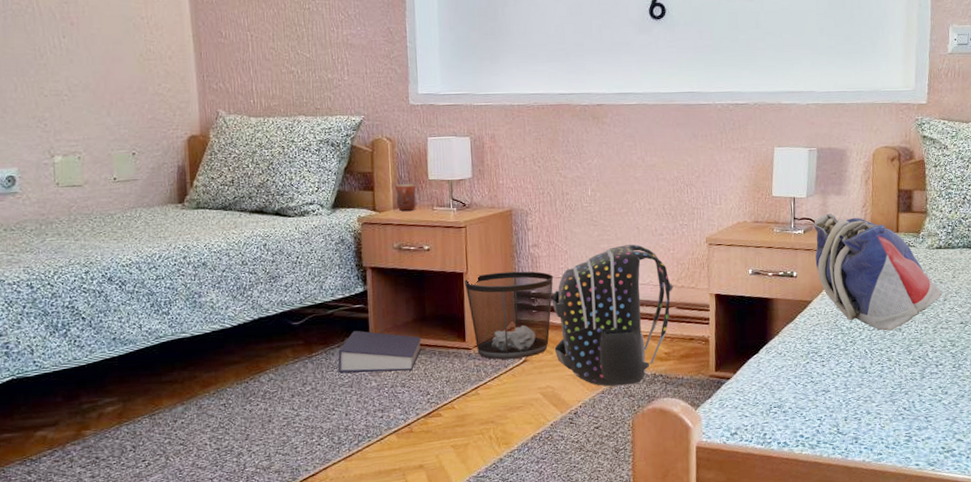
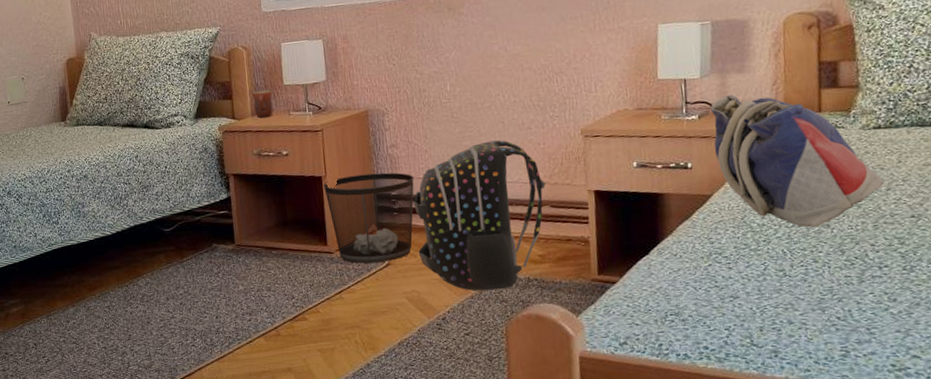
book: present [338,330,421,373] -> none [207,235,284,277]

